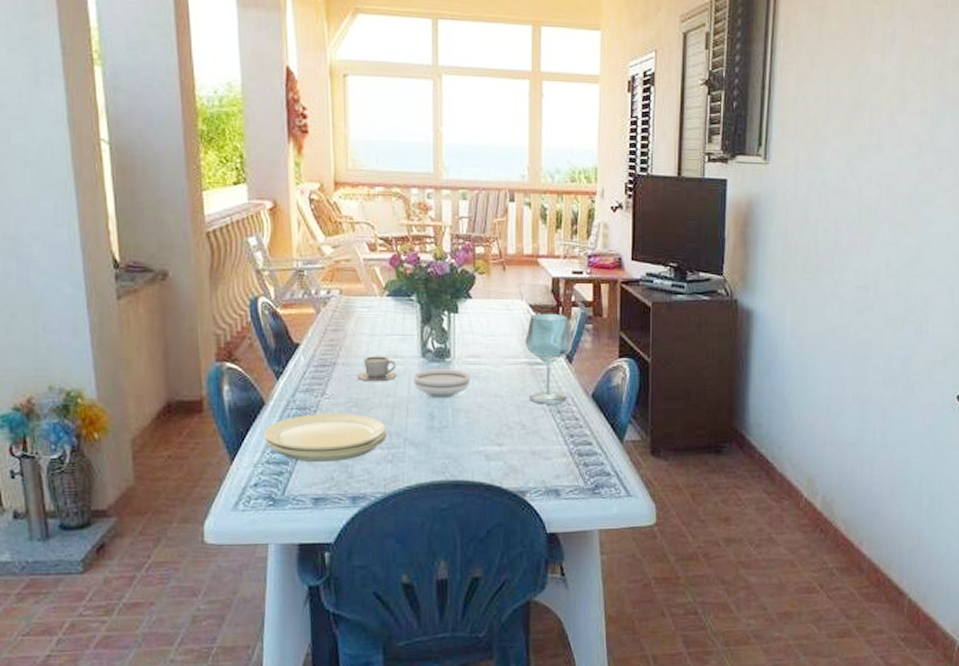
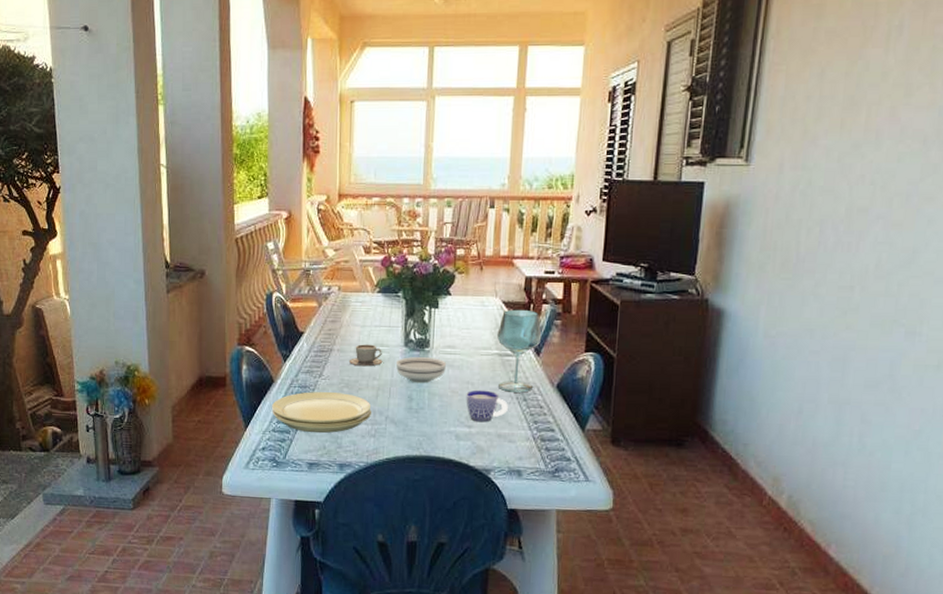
cup: none [494,403,541,439] -> present [466,390,508,423]

